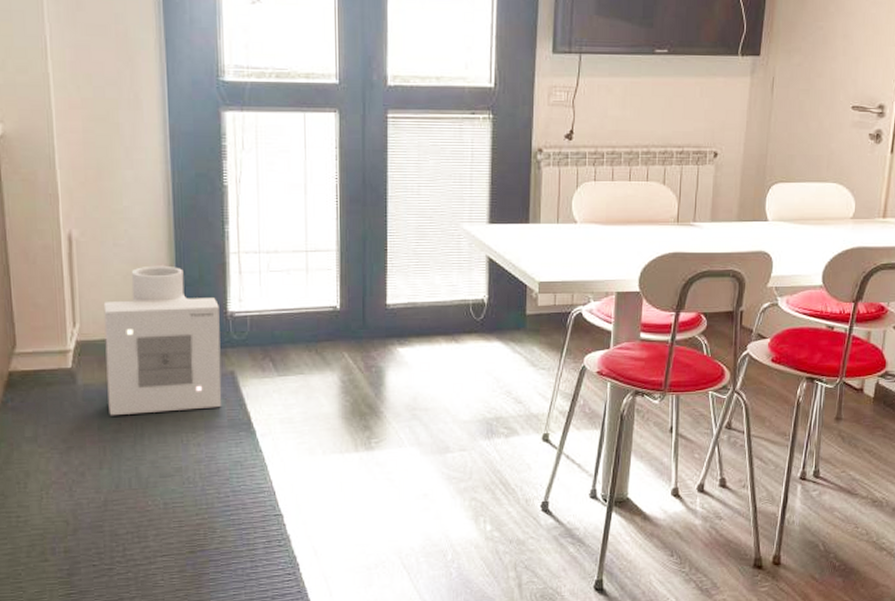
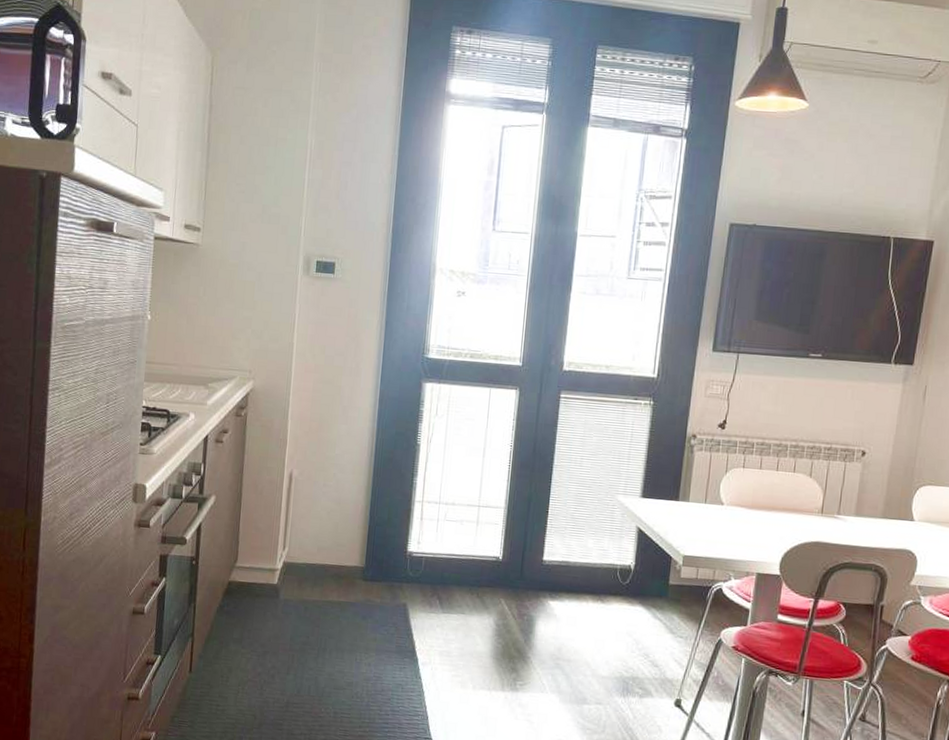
air purifier: present [103,265,222,416] -> none [301,505,401,634]

